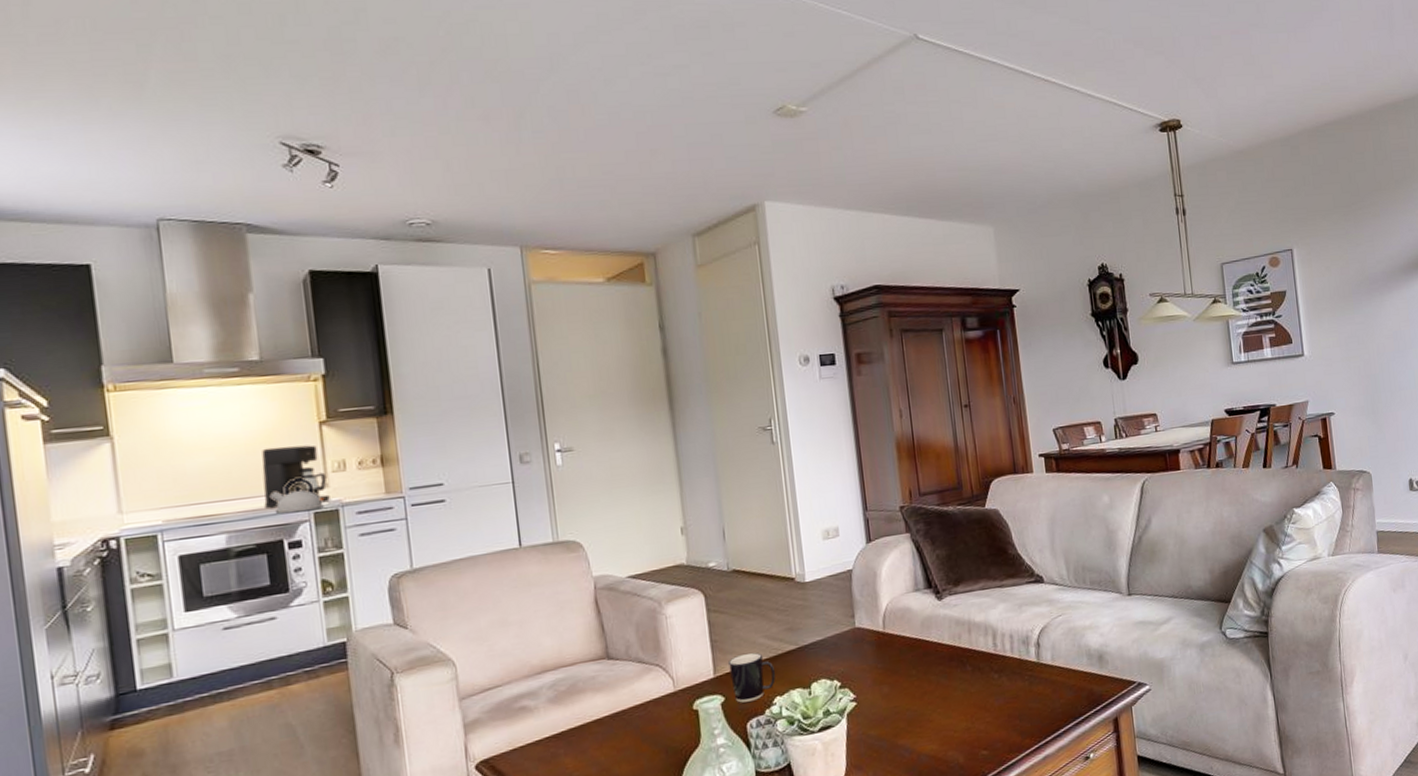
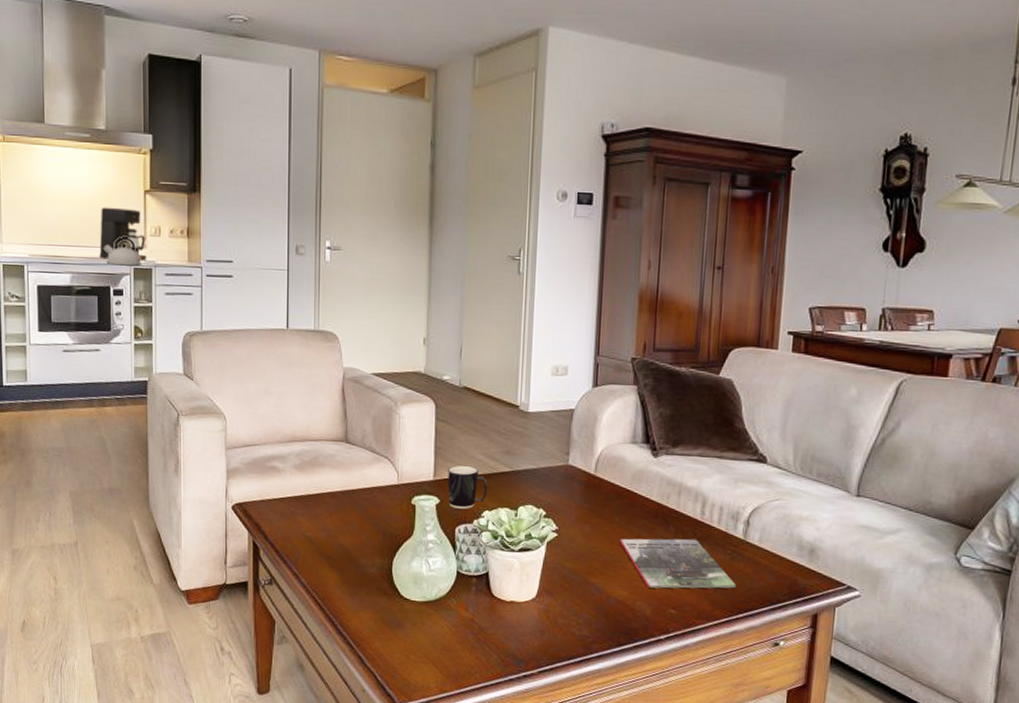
magazine: none [920,672,1040,736] -> present [619,538,737,589]

